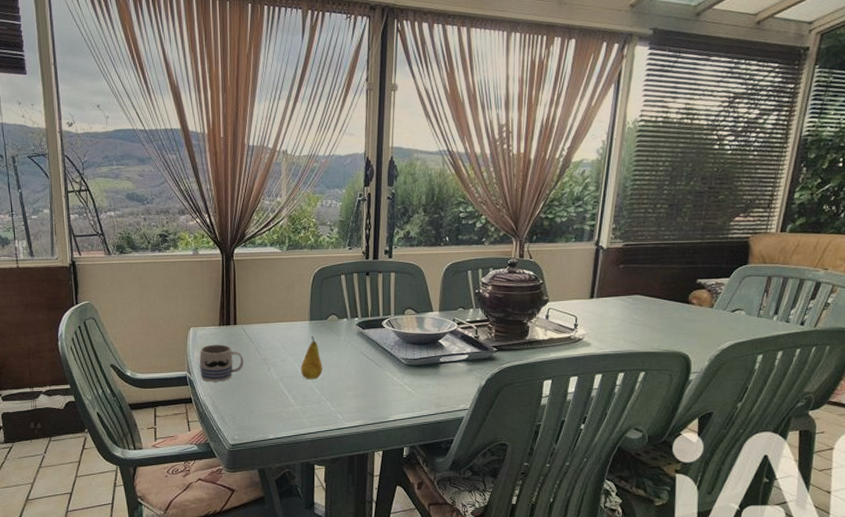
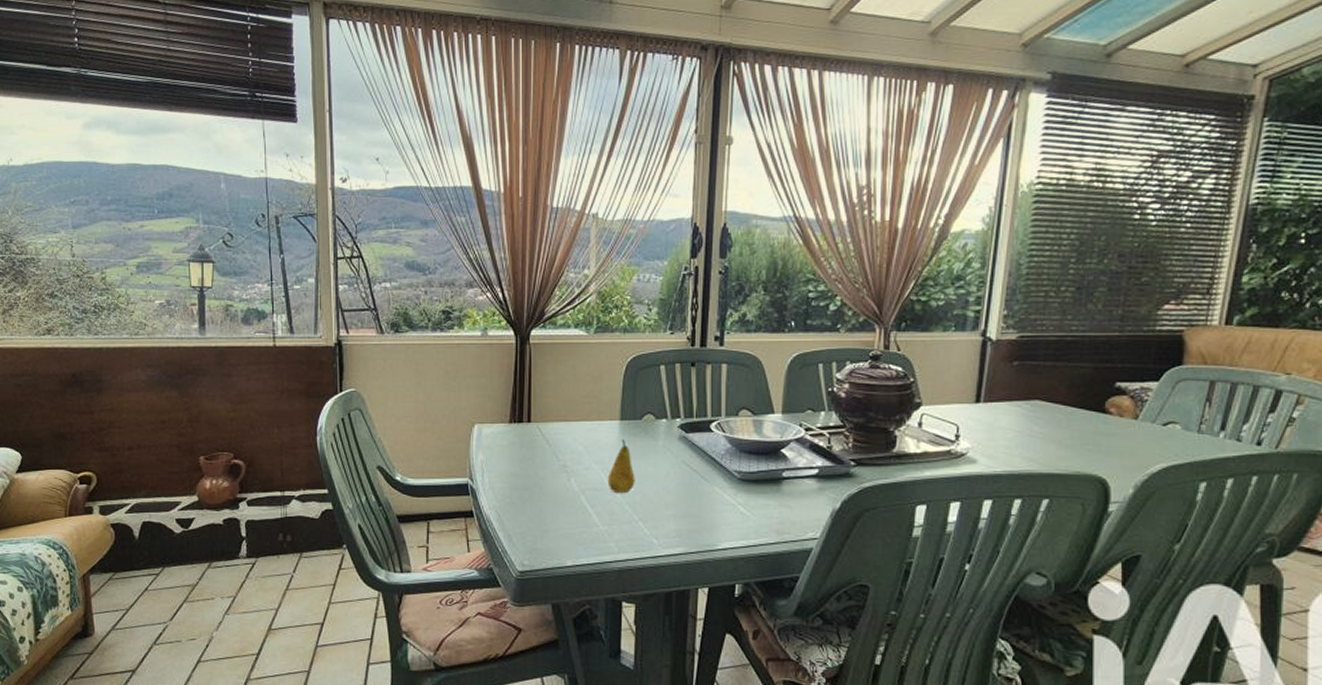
mug: present [199,344,244,382] -> none [484,446,539,492]

